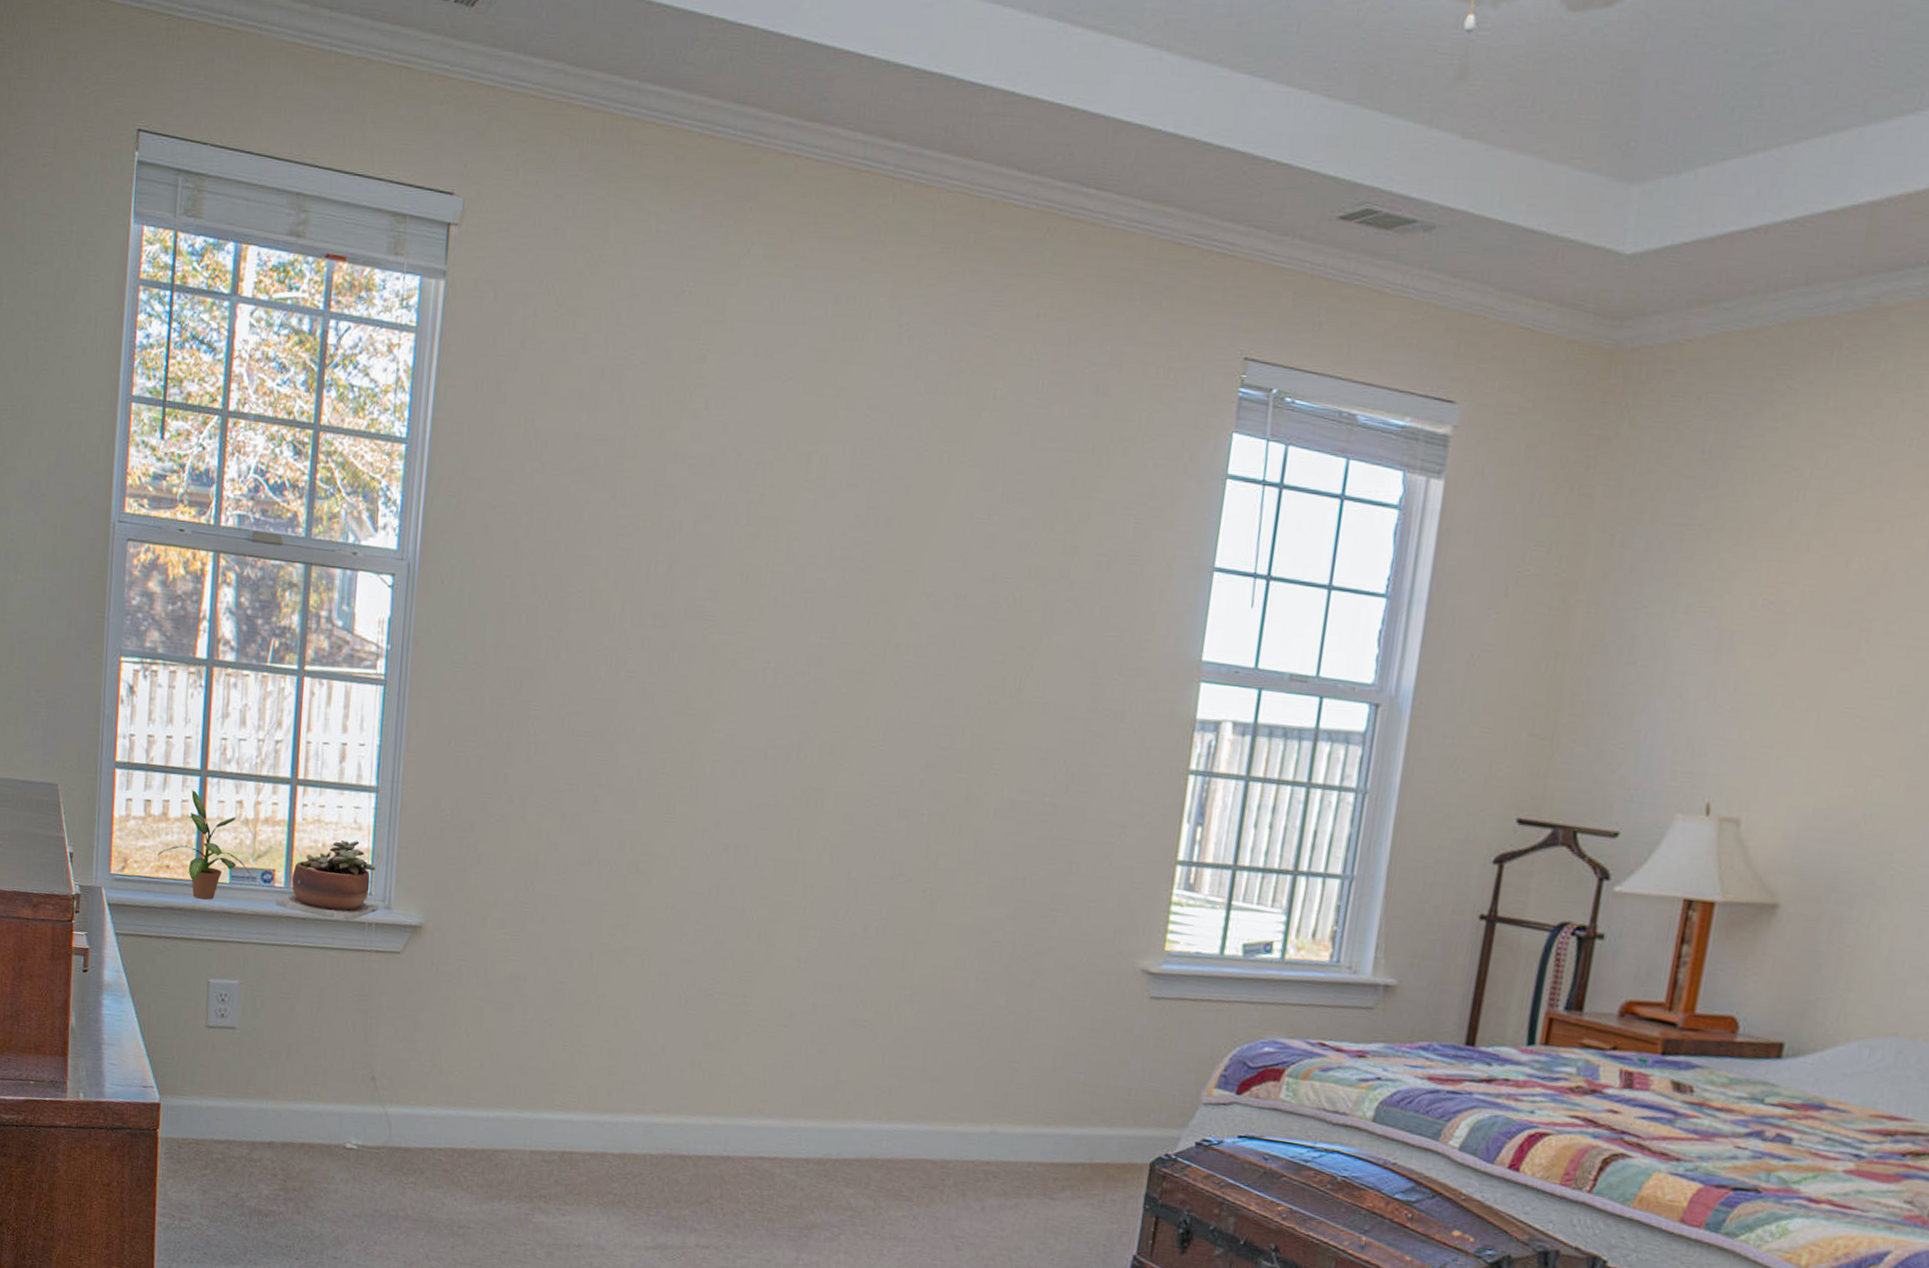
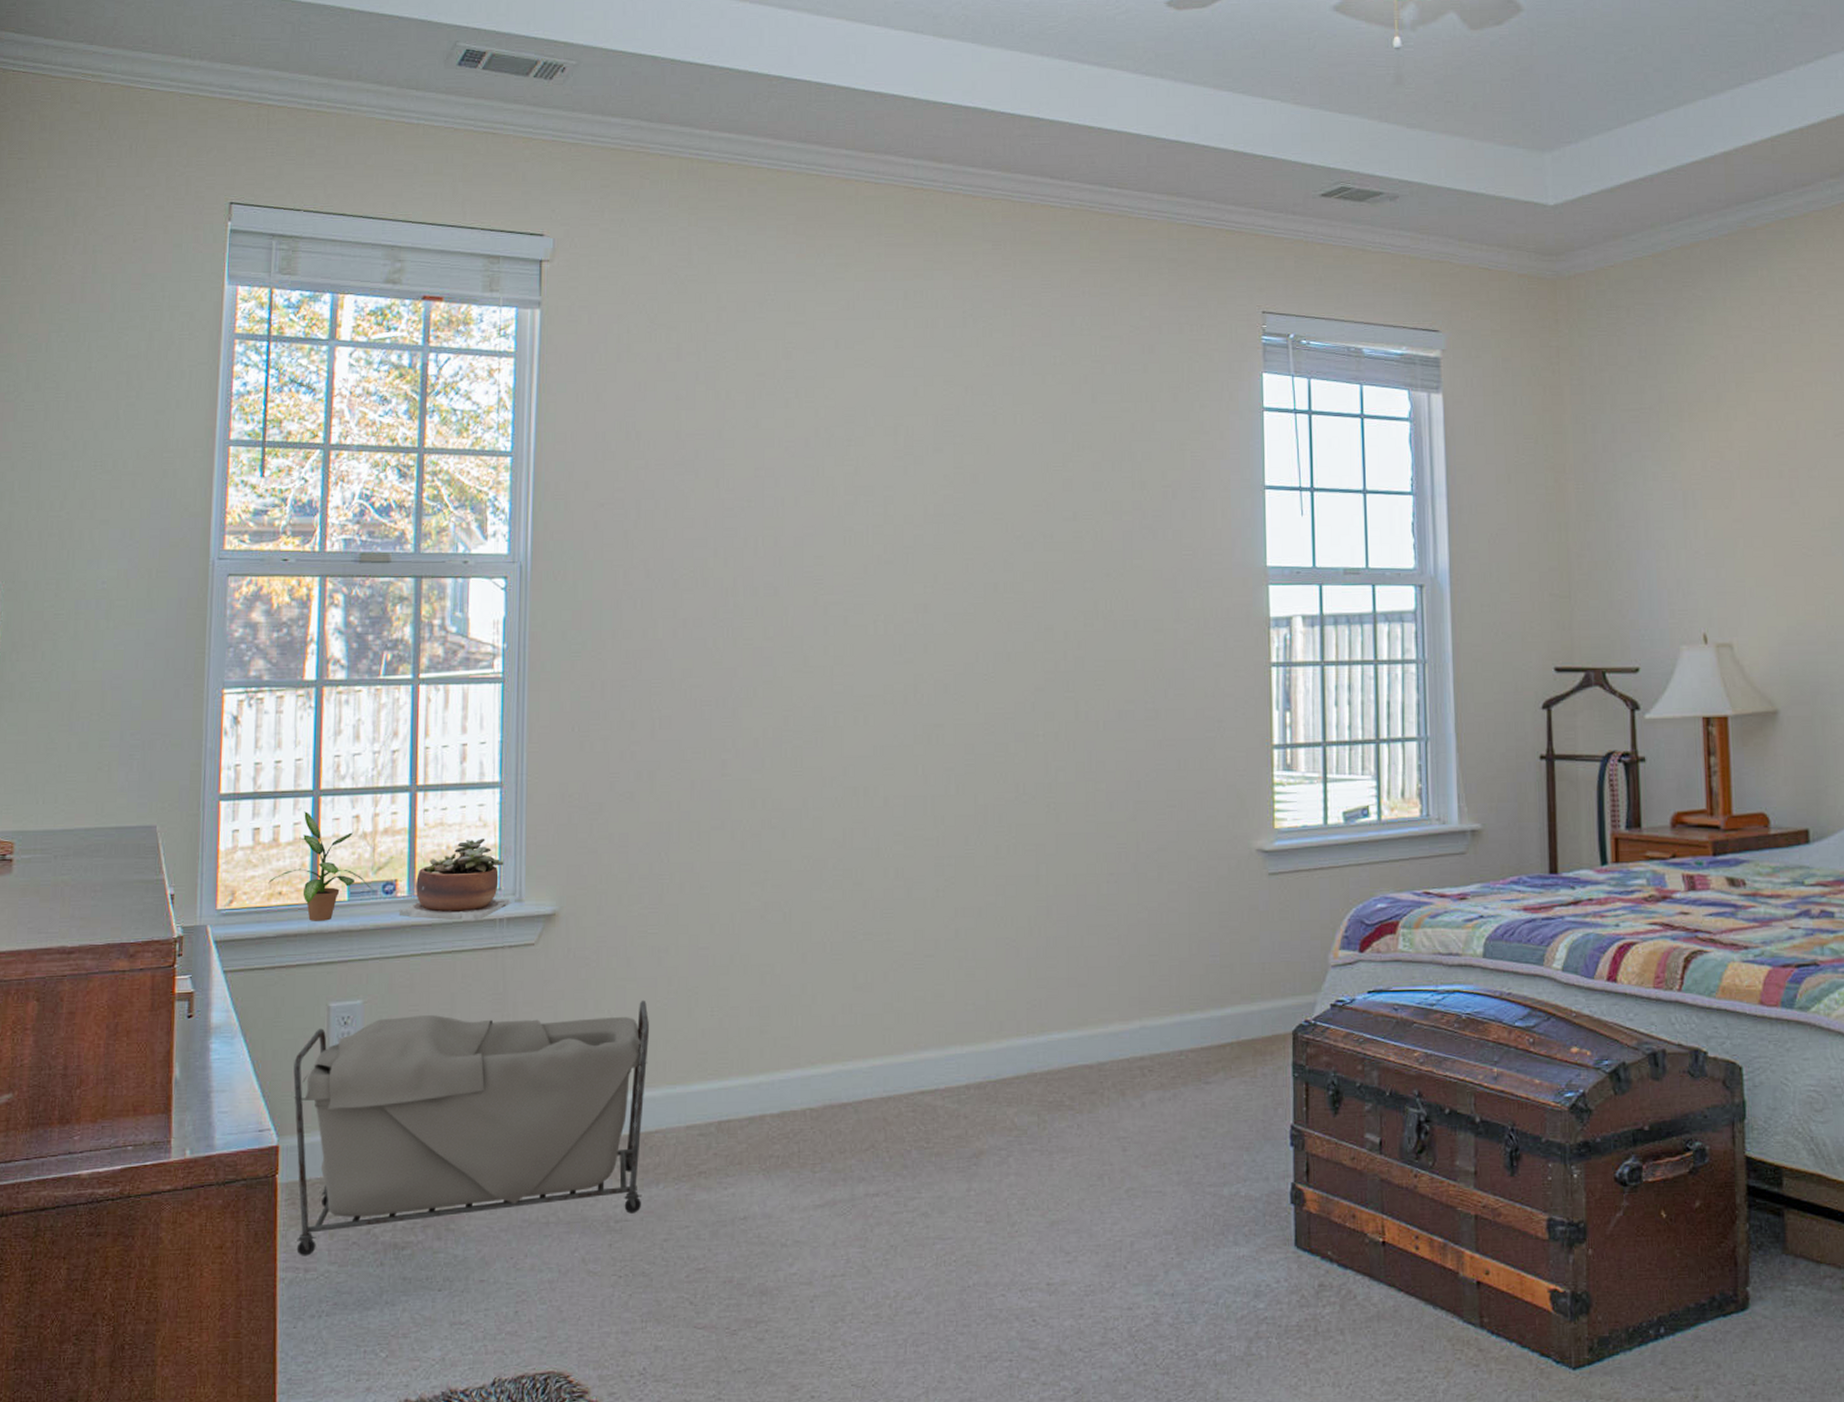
laundry basket: none [173,1001,504,1223] -> present [293,1000,649,1256]

